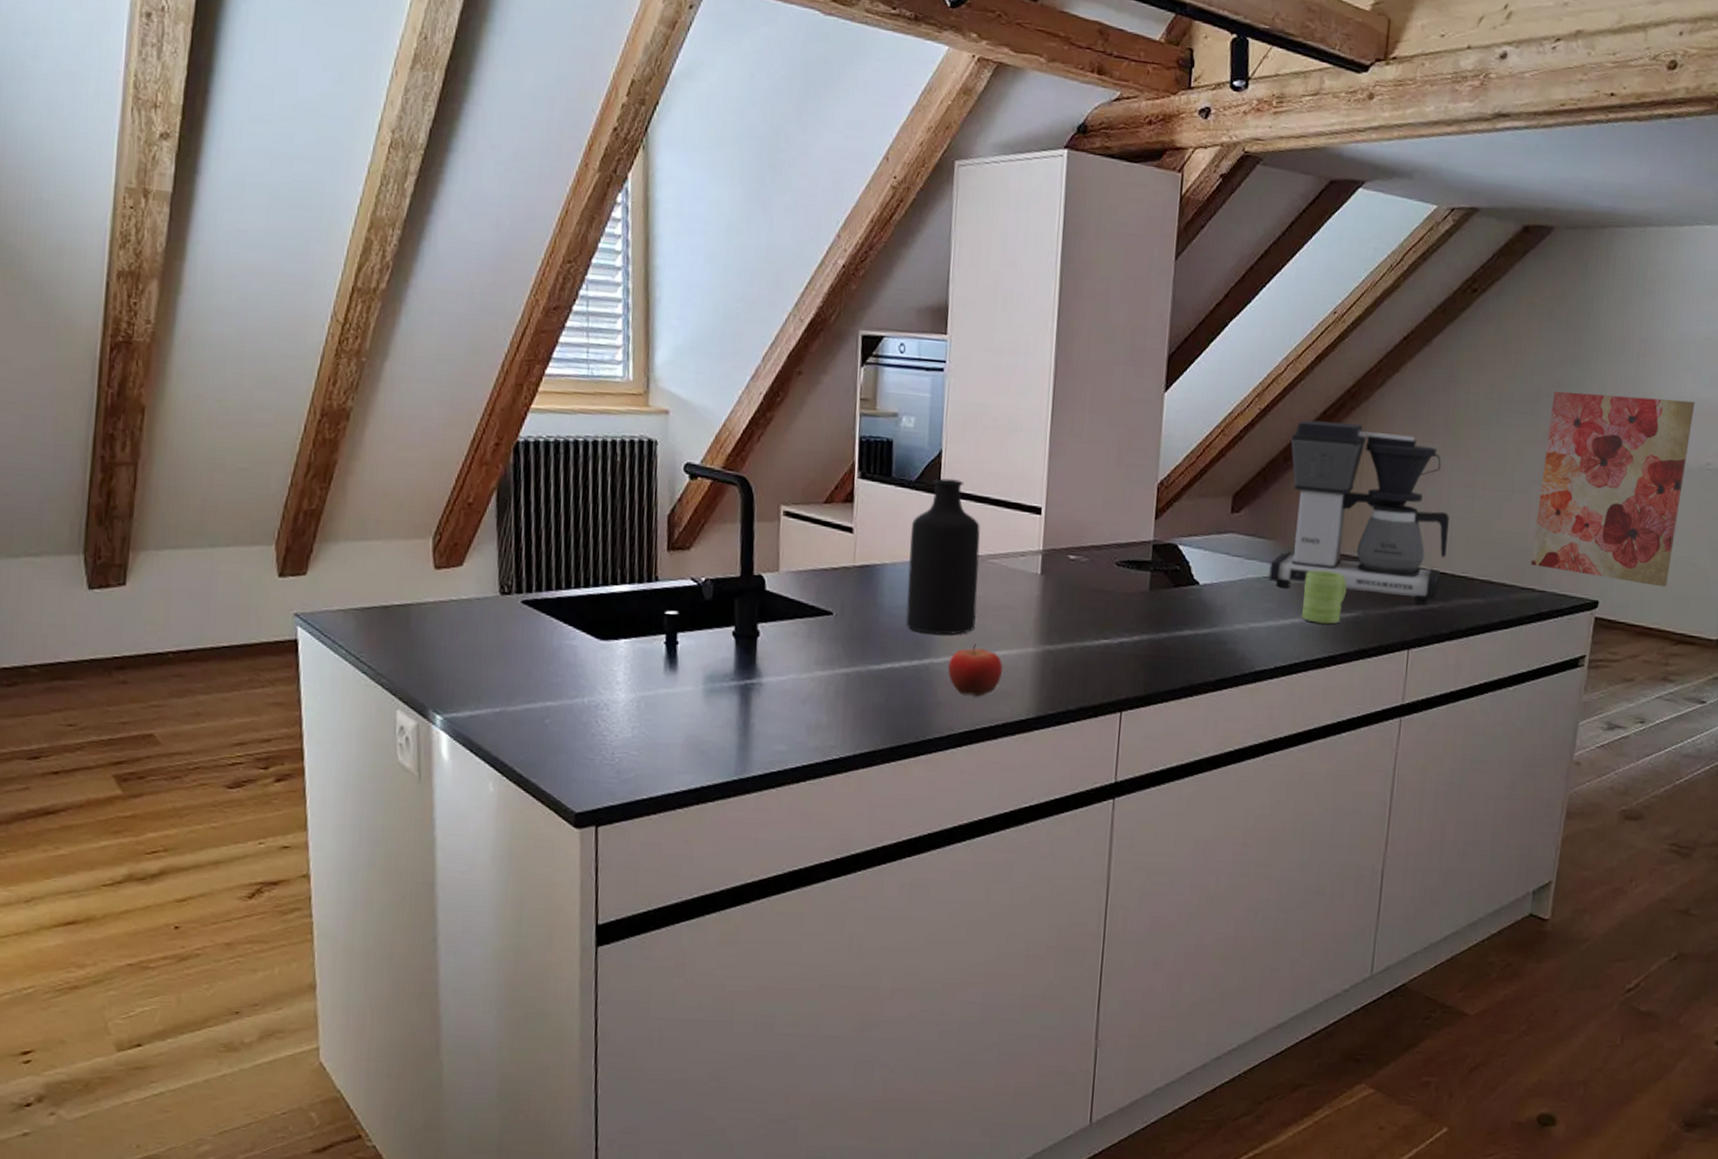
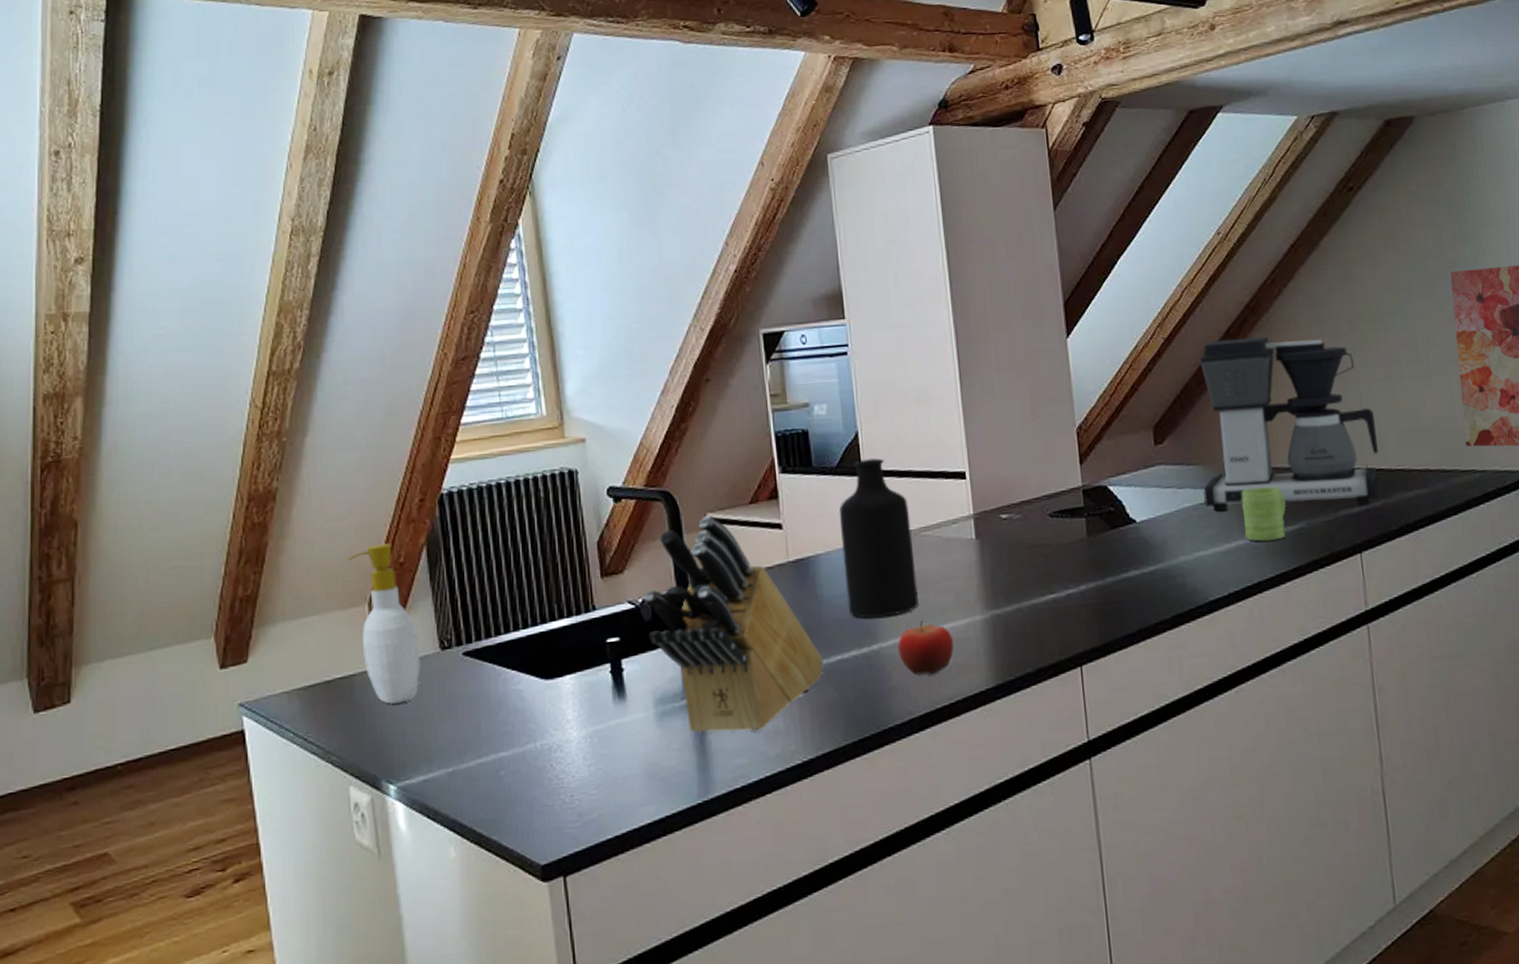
soap bottle: none [416,480,480,639] -> present [347,543,420,704]
knife block: none [707,507,874,722] -> present [644,515,823,734]

